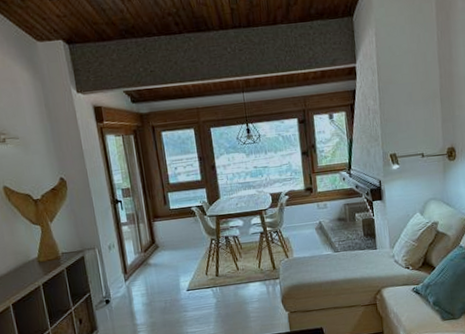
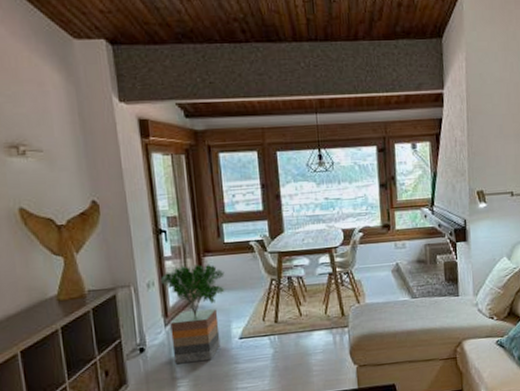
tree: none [119,227,174,313] -> present [160,264,226,365]

